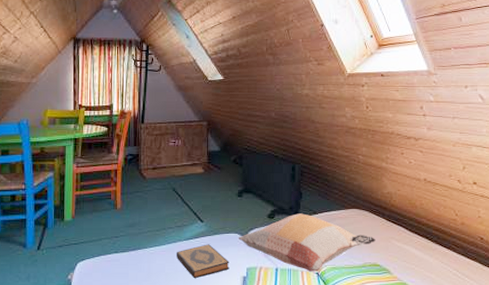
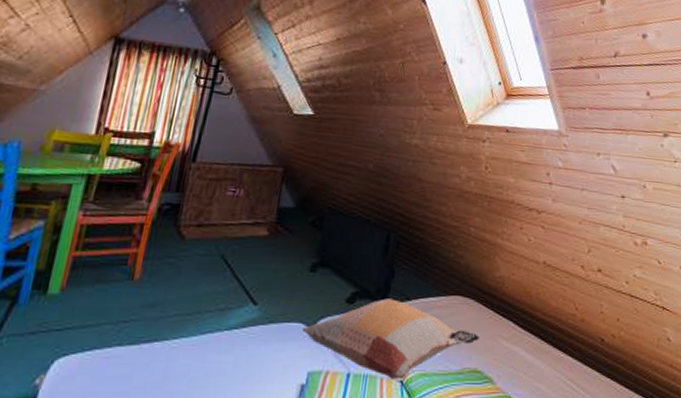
hardback book: present [177,244,230,278] -> none [210,336,285,386]

